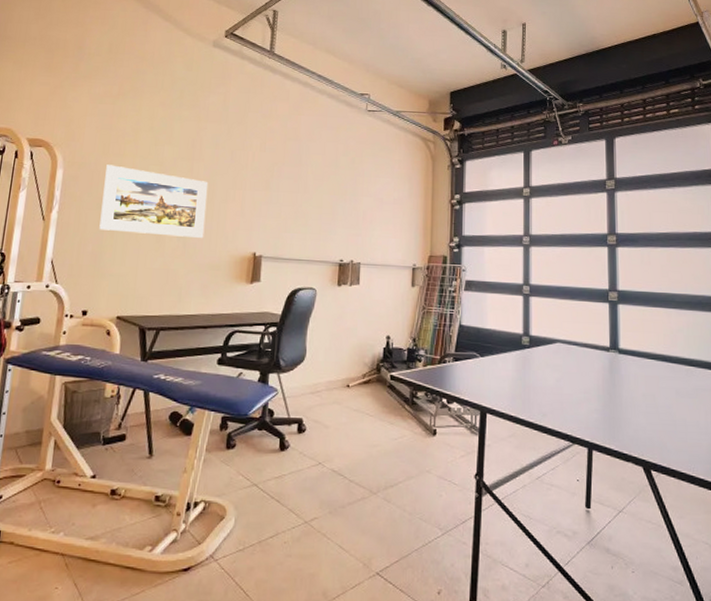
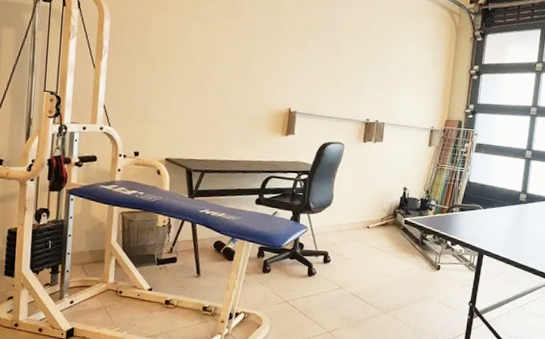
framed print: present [99,164,209,238] -> none [147,18,248,92]

